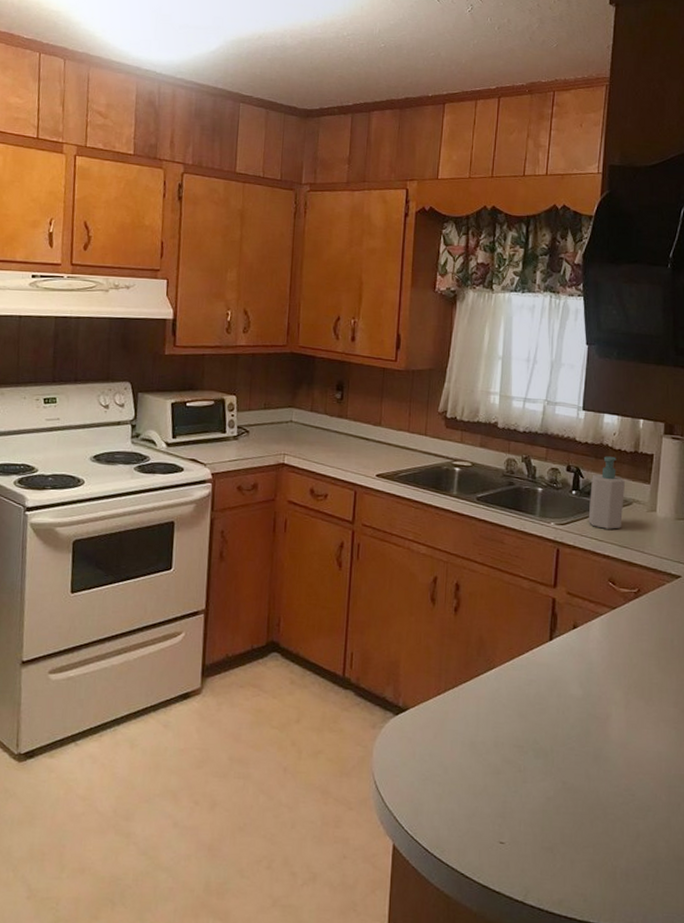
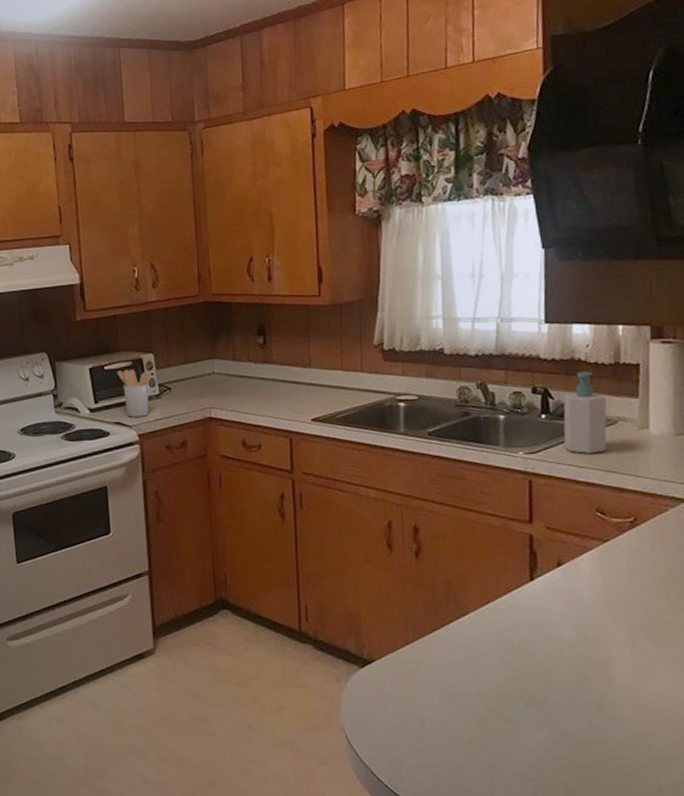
utensil holder: none [198,408,231,456] -> present [117,369,150,417]

